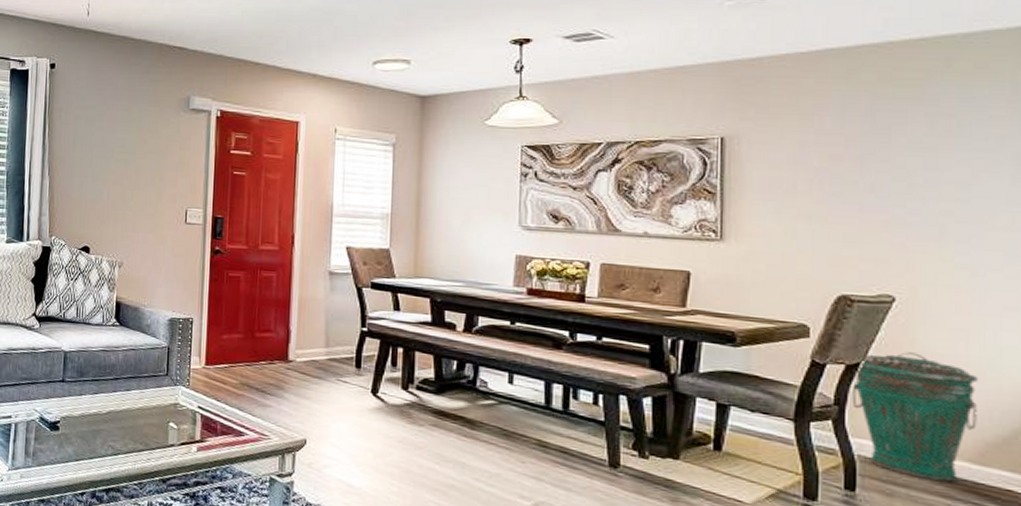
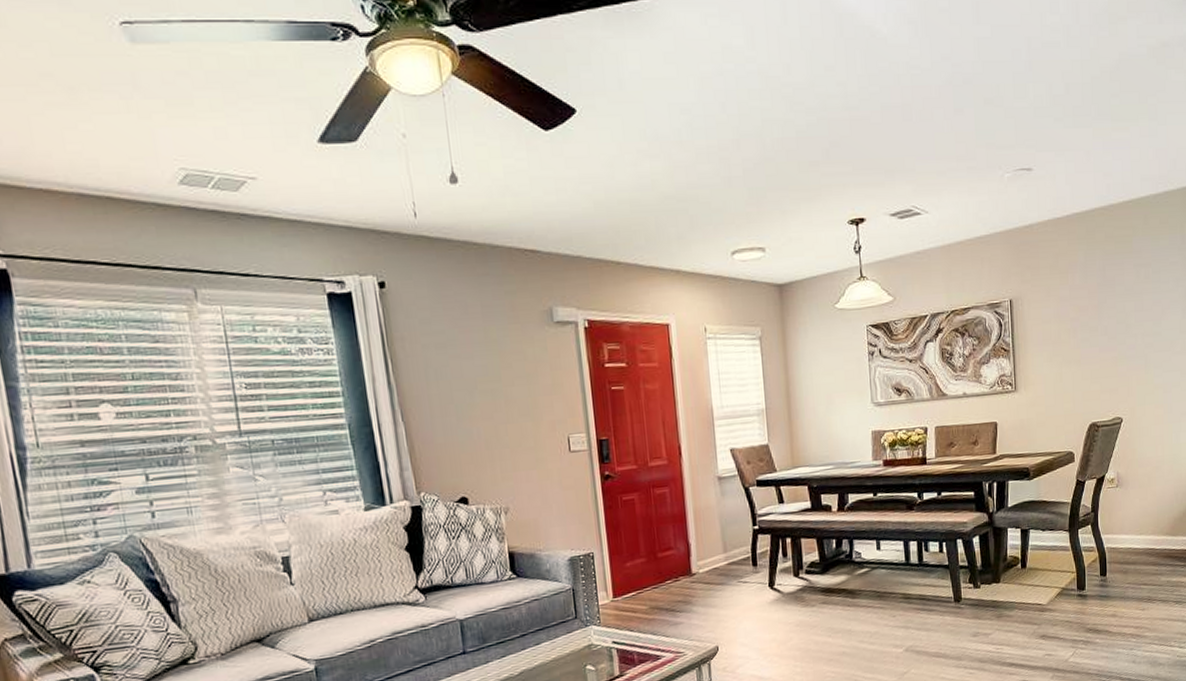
trash can: present [852,352,977,482] -> none [1101,459,1170,555]

